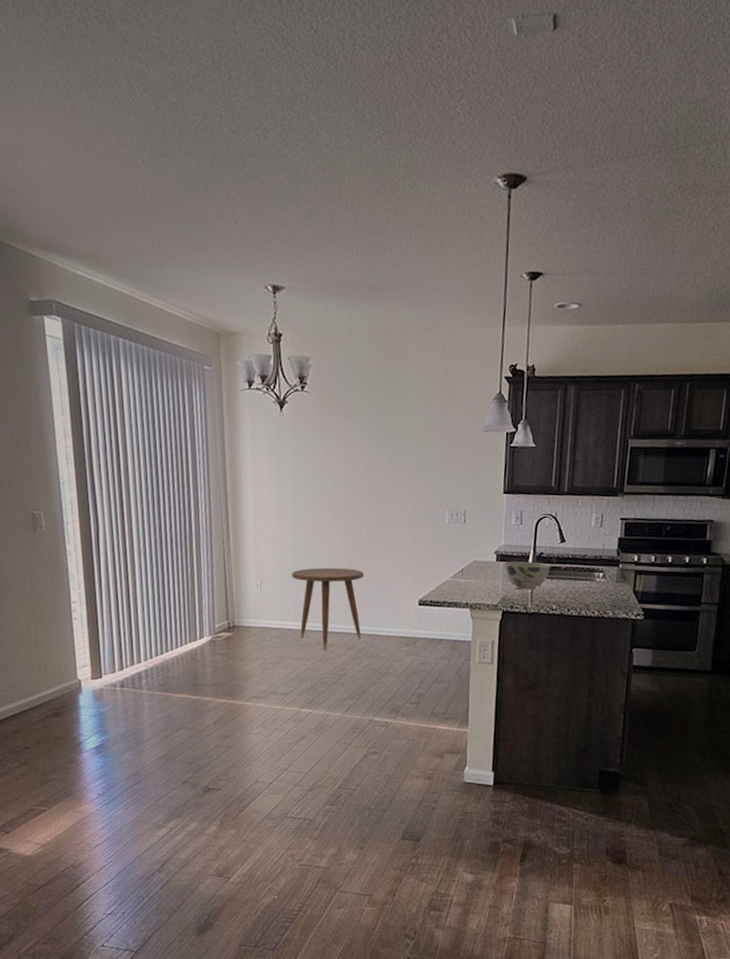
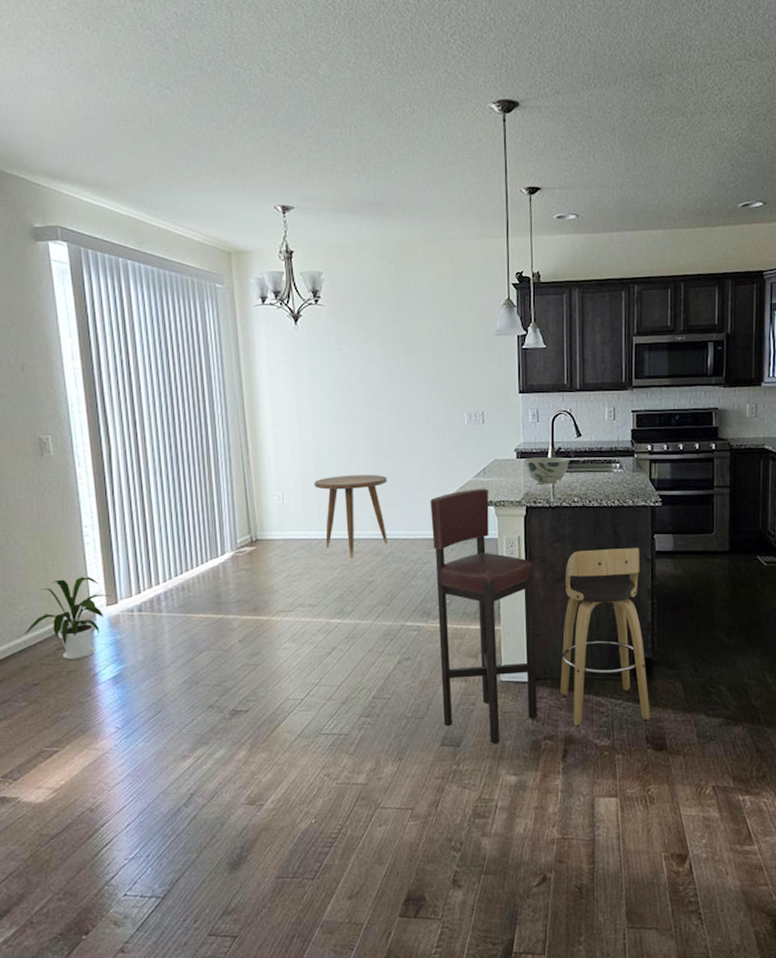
house plant: none [17,650,96,729] -> present [25,577,112,661]
bar stool: none [405,589,505,843] -> present [430,488,538,744]
bar stool: none [523,659,617,835] -> present [560,547,650,728]

